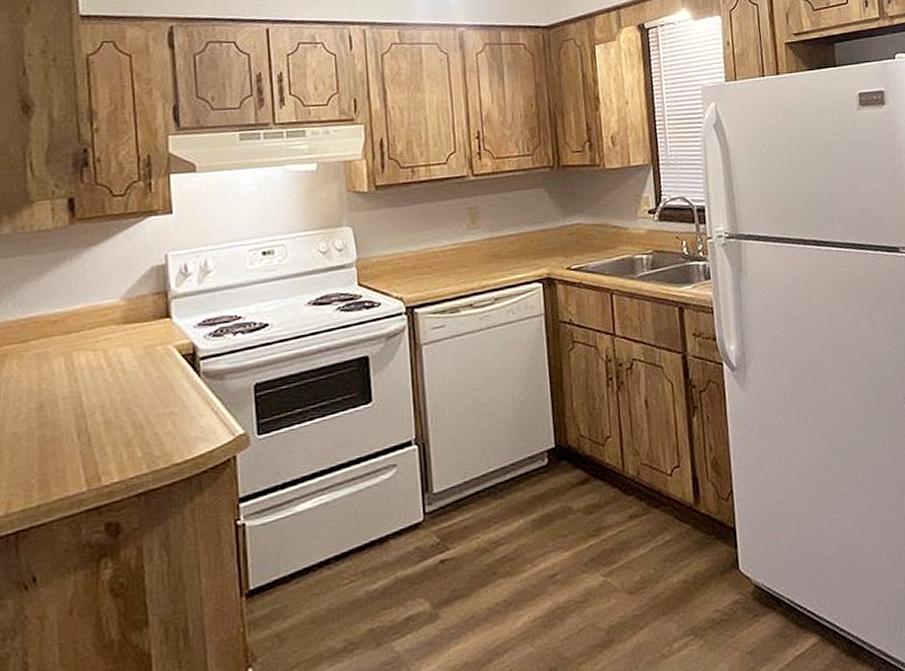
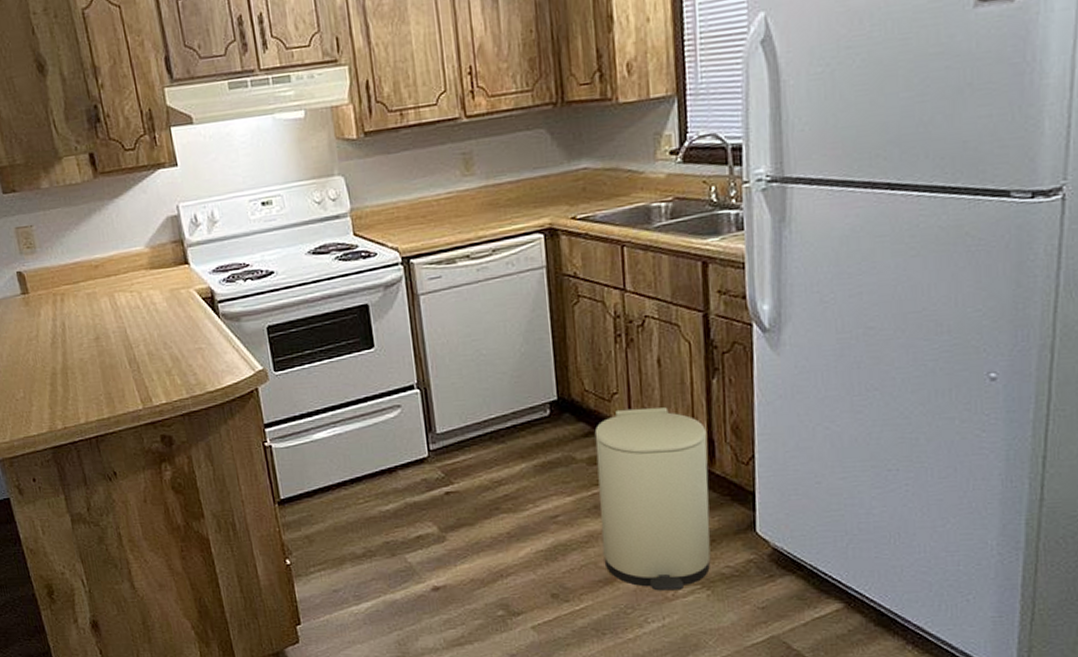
pedal bin: none [590,448,701,649] -> present [594,407,711,591]

